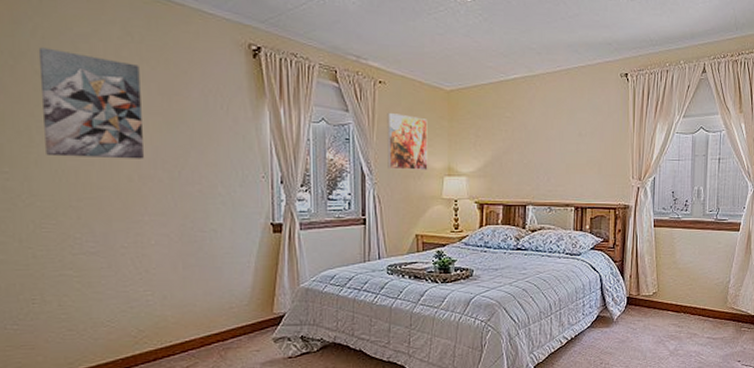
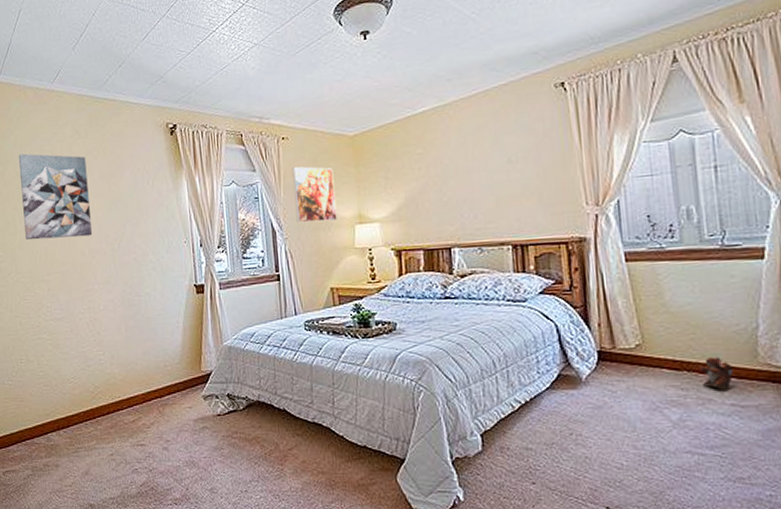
plush toy: none [692,302,712,327] -> present [700,357,734,390]

